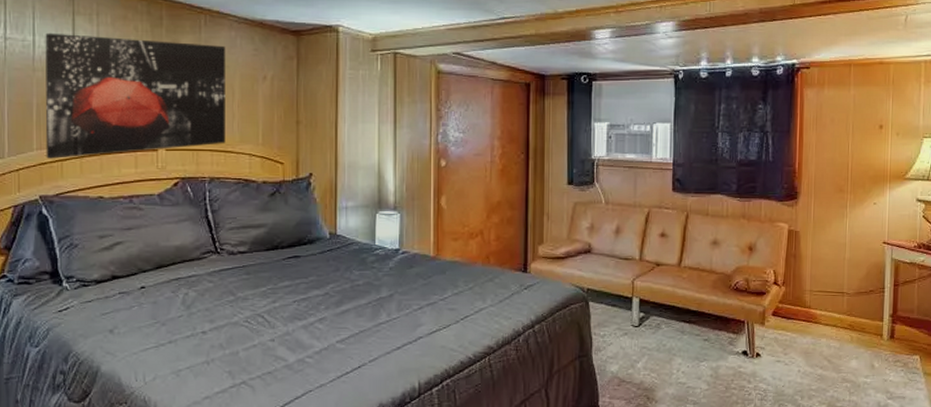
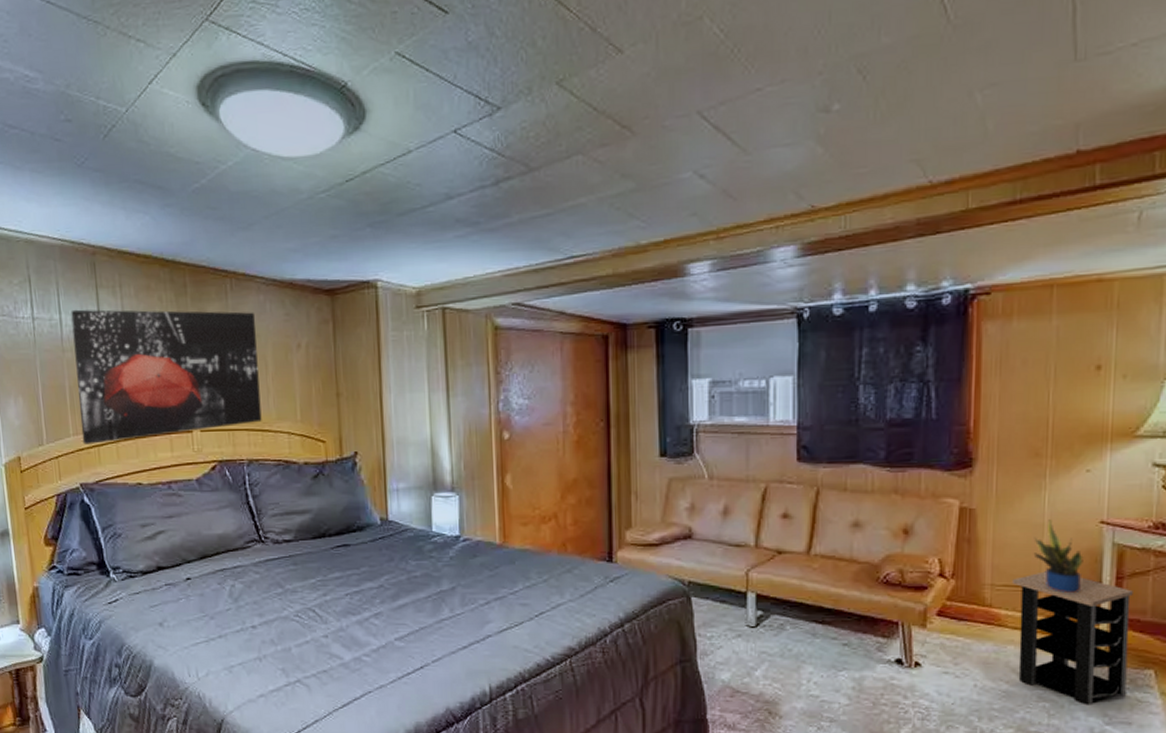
side table: none [824,280,905,385] -> present [1011,571,1133,706]
potted plant: none [839,240,872,297] -> present [1033,519,1084,593]

